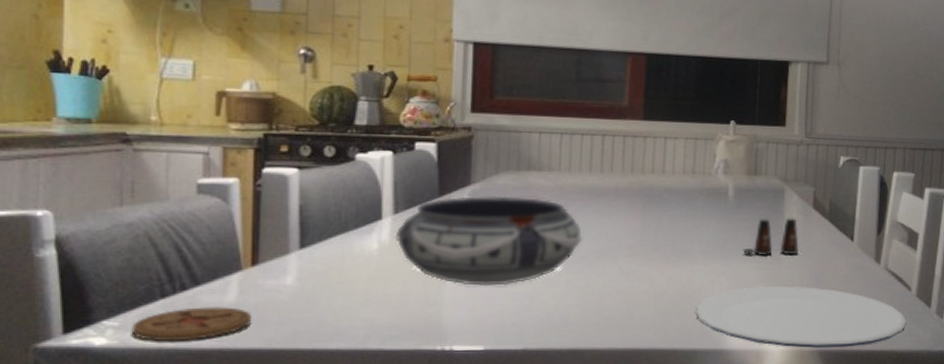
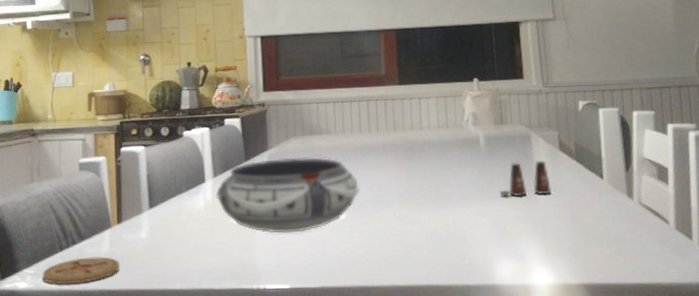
plate: present [695,287,907,348] -> none [463,224,670,282]

